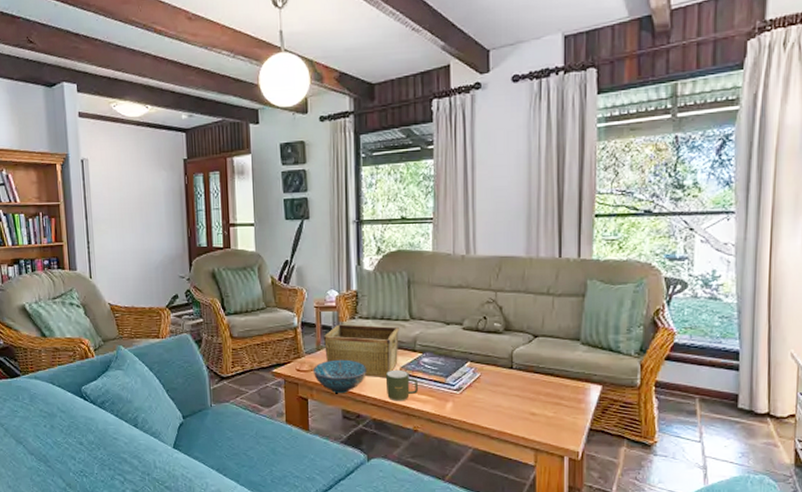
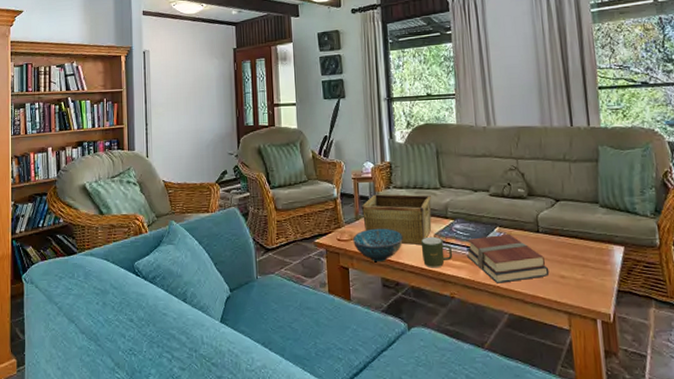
books: none [433,370,520,418] -> present [465,234,550,283]

